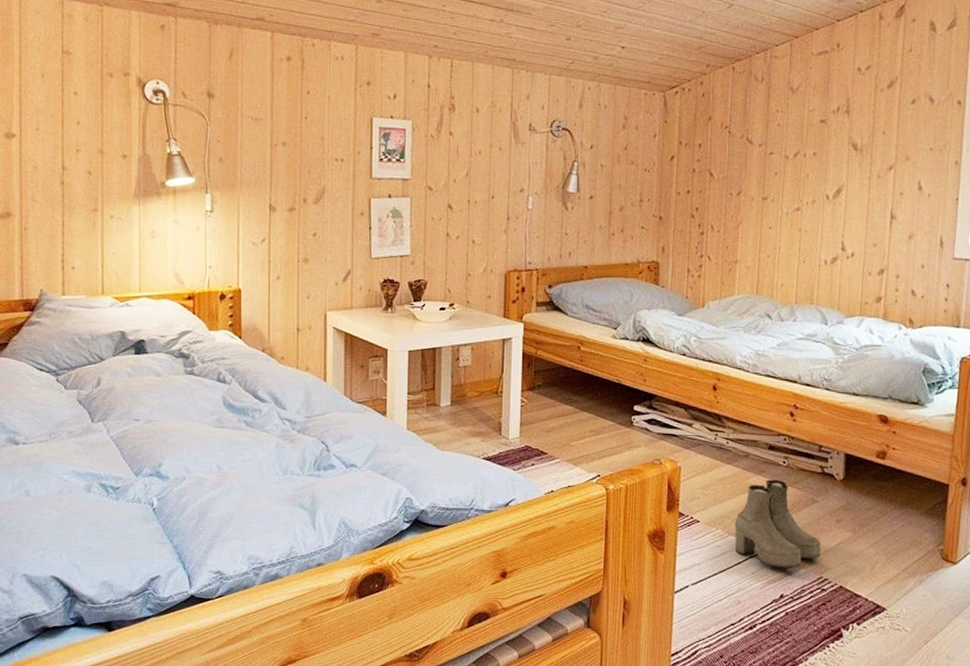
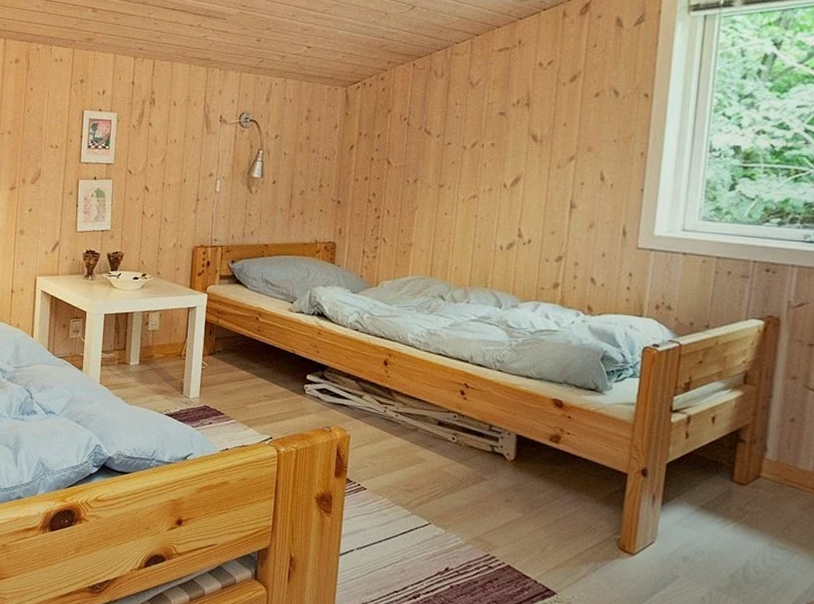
boots: present [734,479,822,568] -> none [400,454,490,543]

